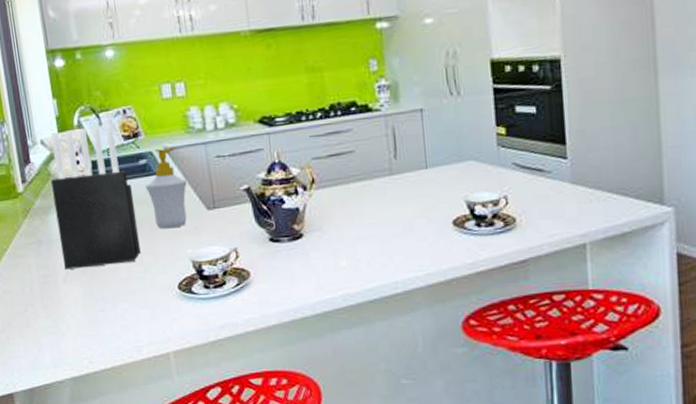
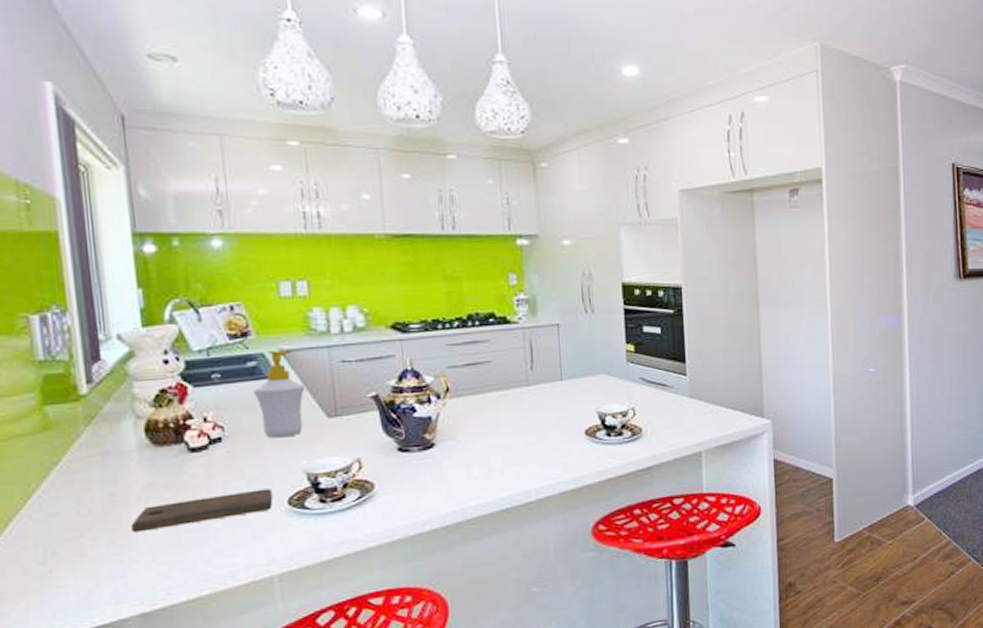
knife block: present [51,127,141,270] -> none [129,323,243,486]
cutting board: none [61,274,166,309] -> present [131,488,272,533]

